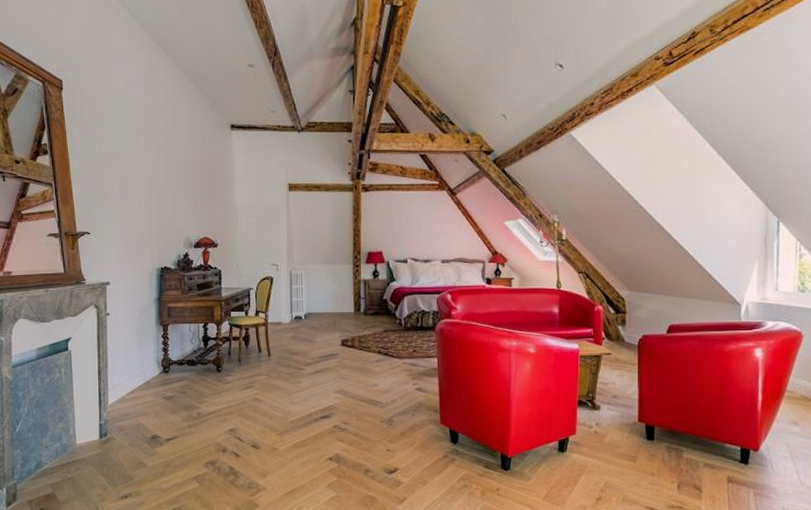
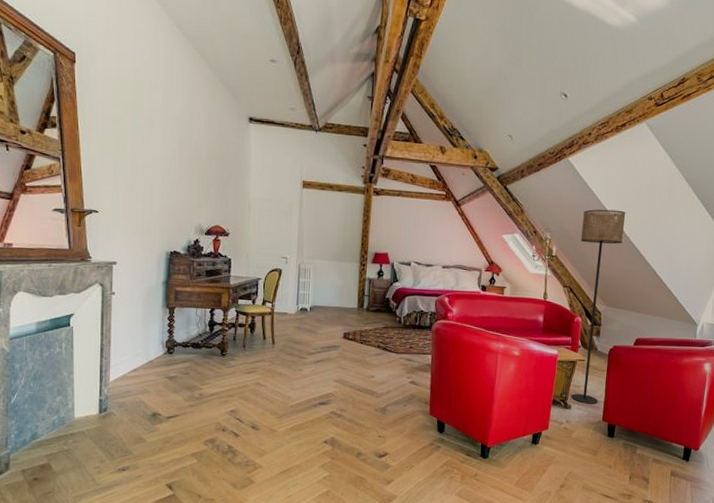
floor lamp: none [593,183,642,403] -> present [572,209,626,404]

